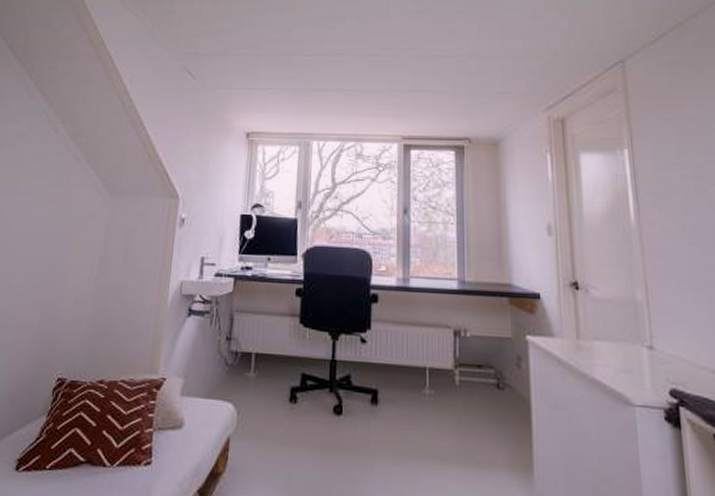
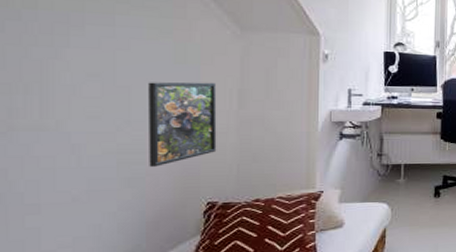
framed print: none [17,247,83,334] -> present [149,82,217,167]

